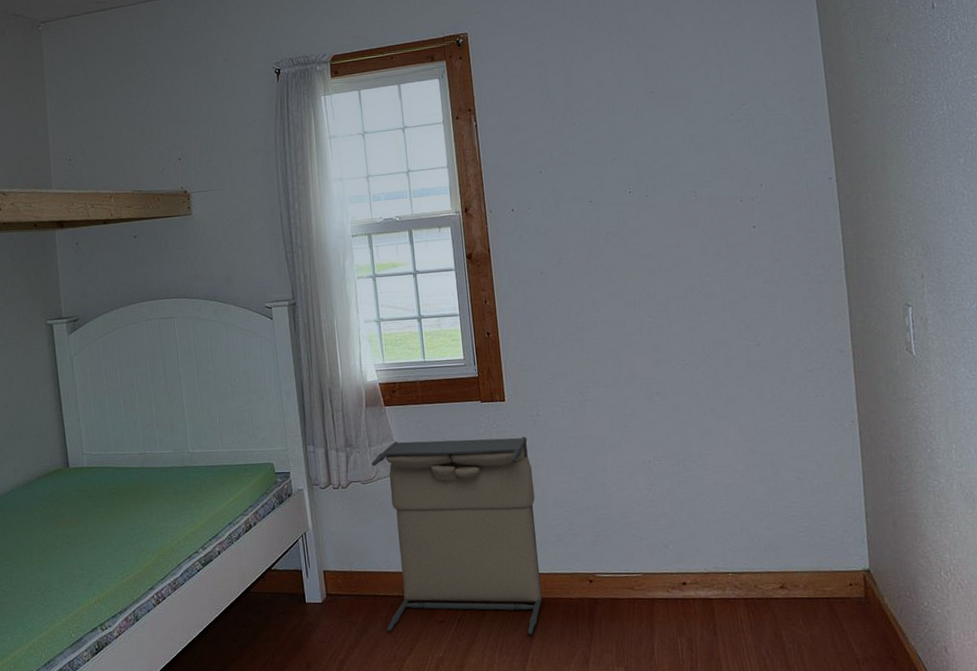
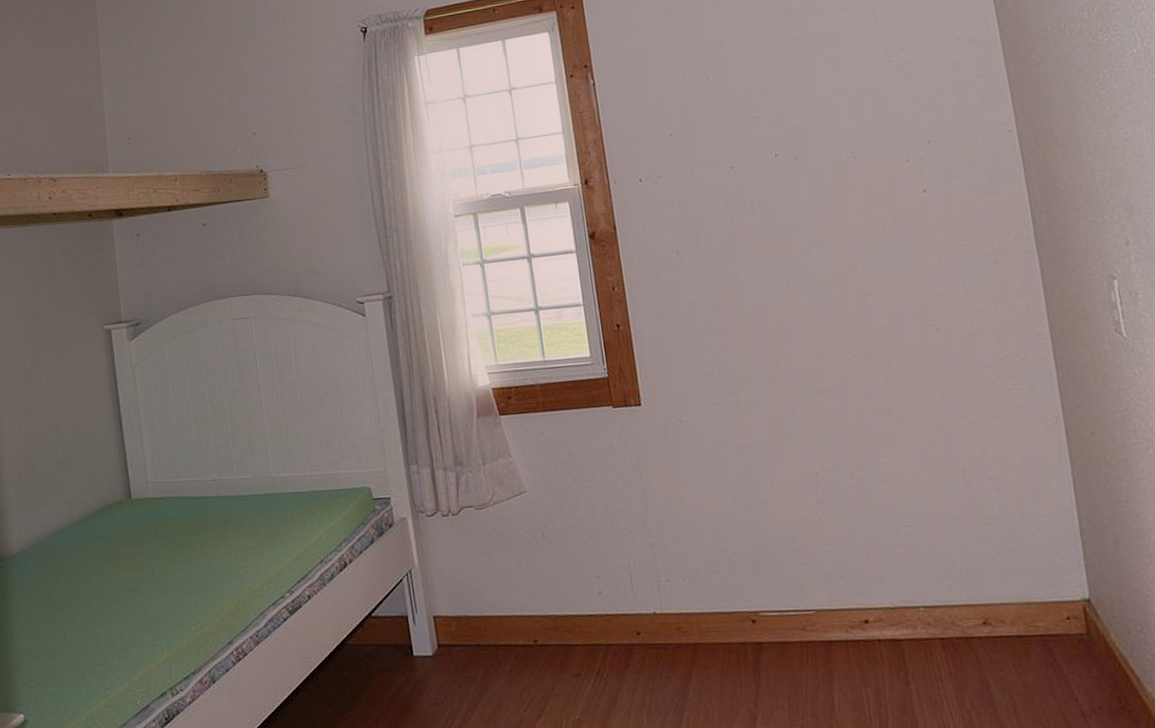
laundry hamper: present [371,436,543,635] -> none [486,447,697,689]

